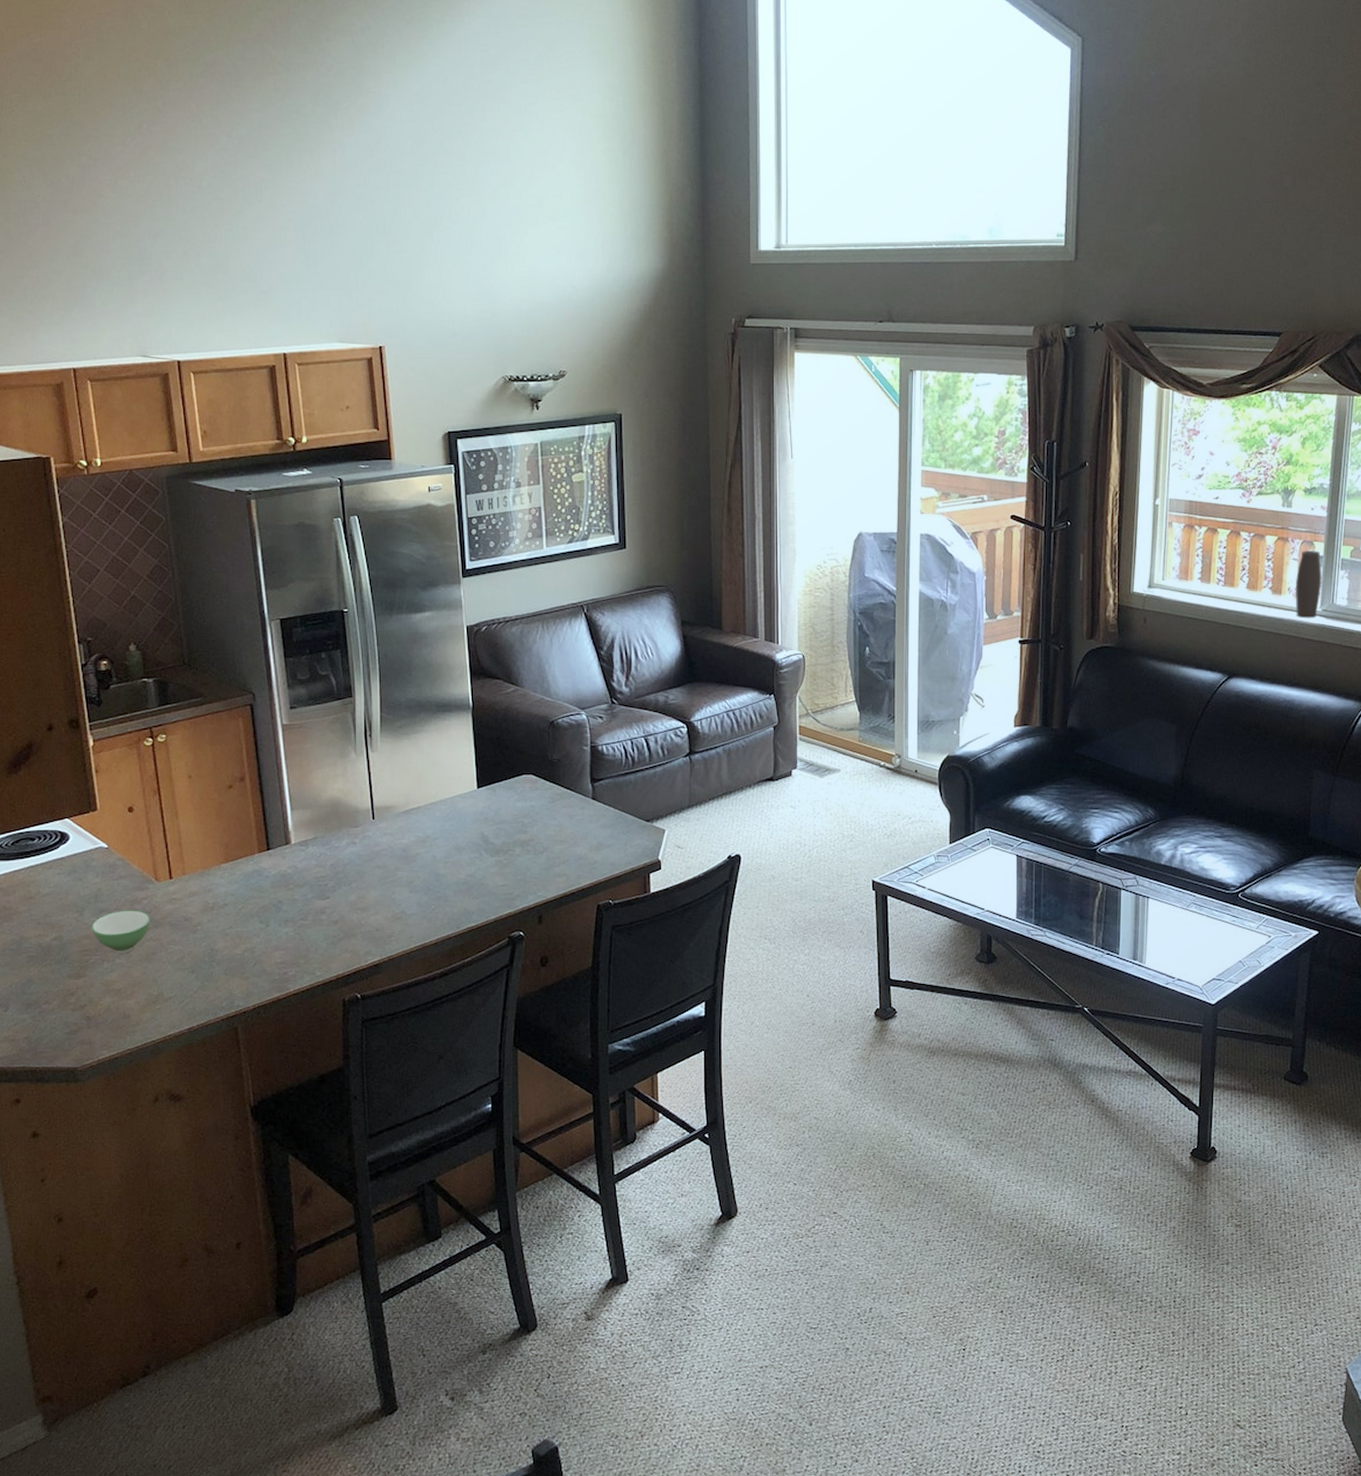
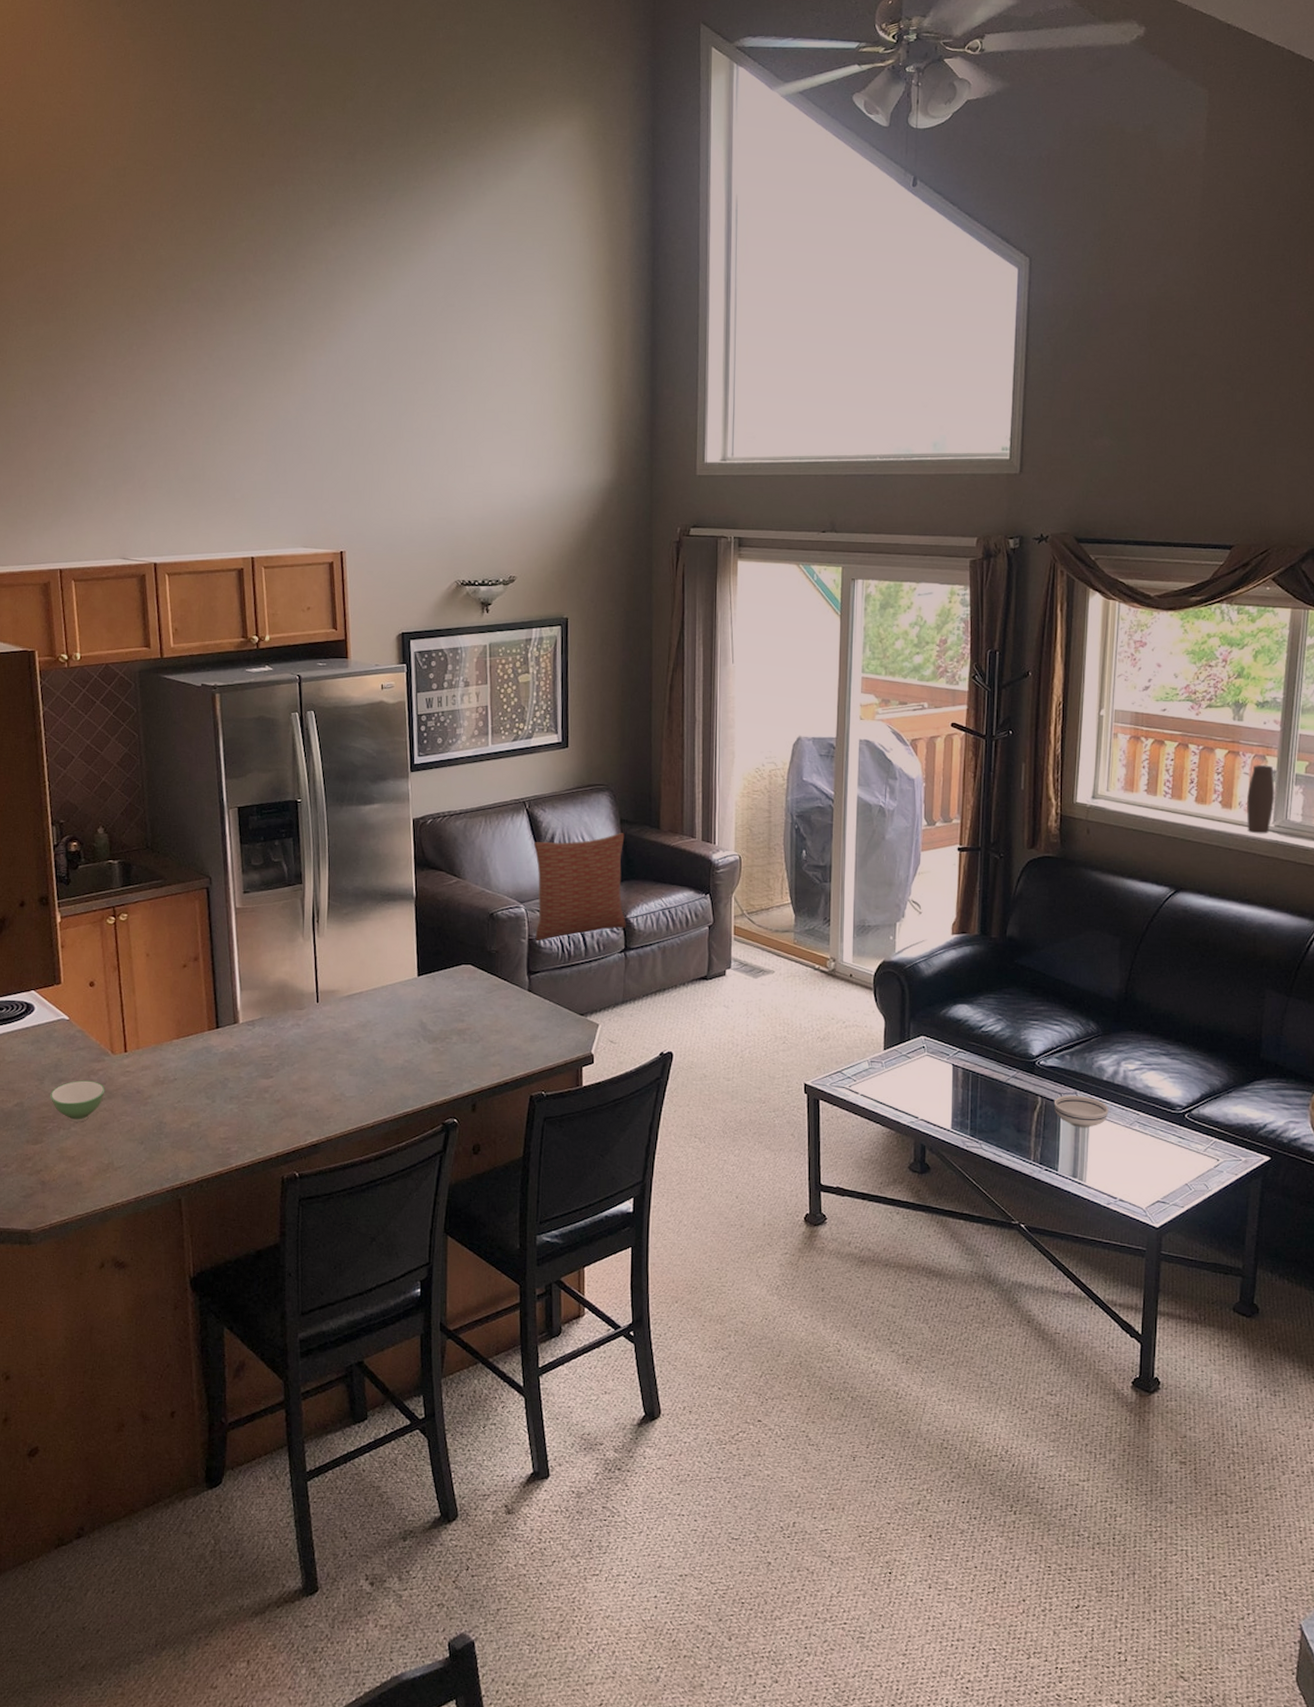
pillow: none [594,635,690,747] -> present [534,833,626,941]
bowl: none [1114,881,1167,911] -> present [1053,1095,1109,1127]

